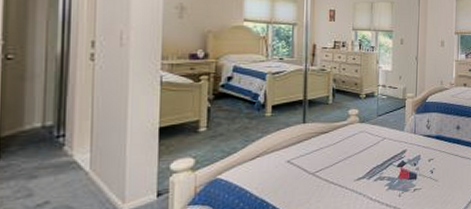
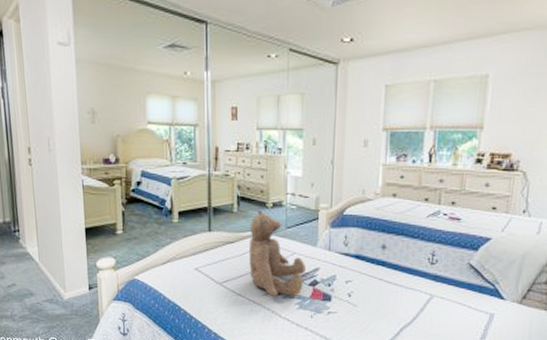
teddy bear: none [342,100,395,181] -> present [249,209,307,297]

